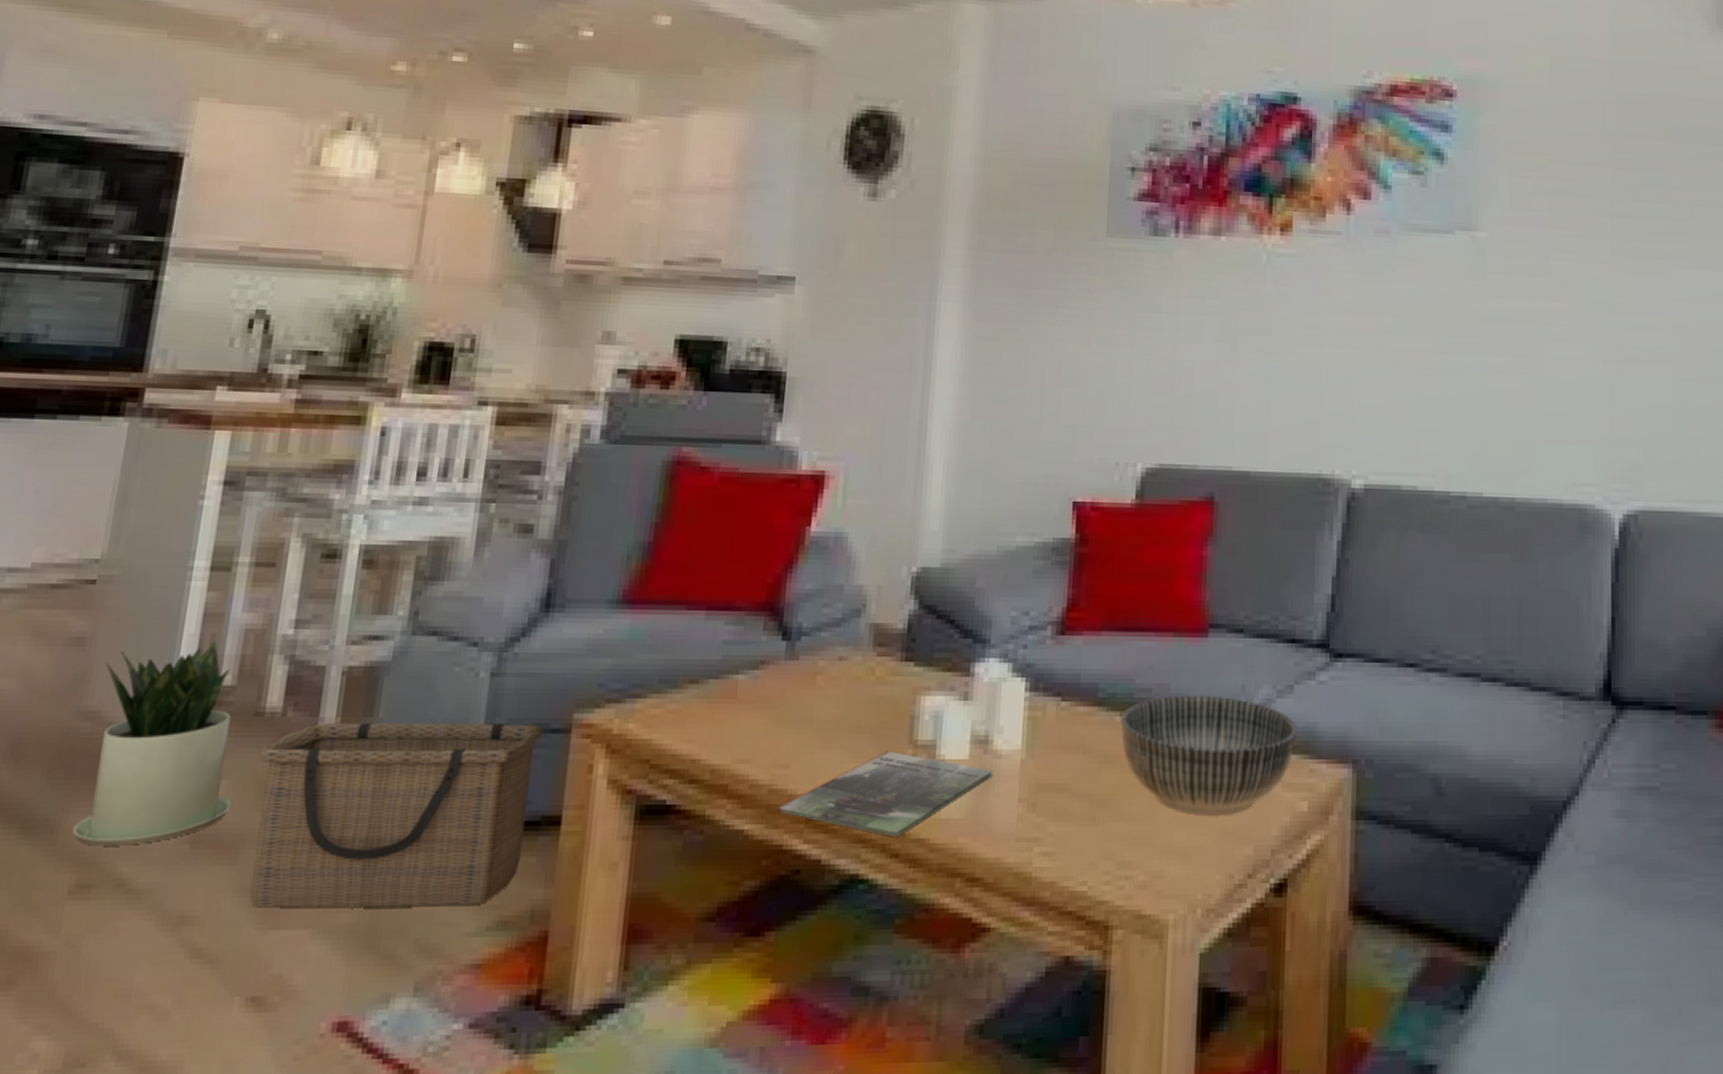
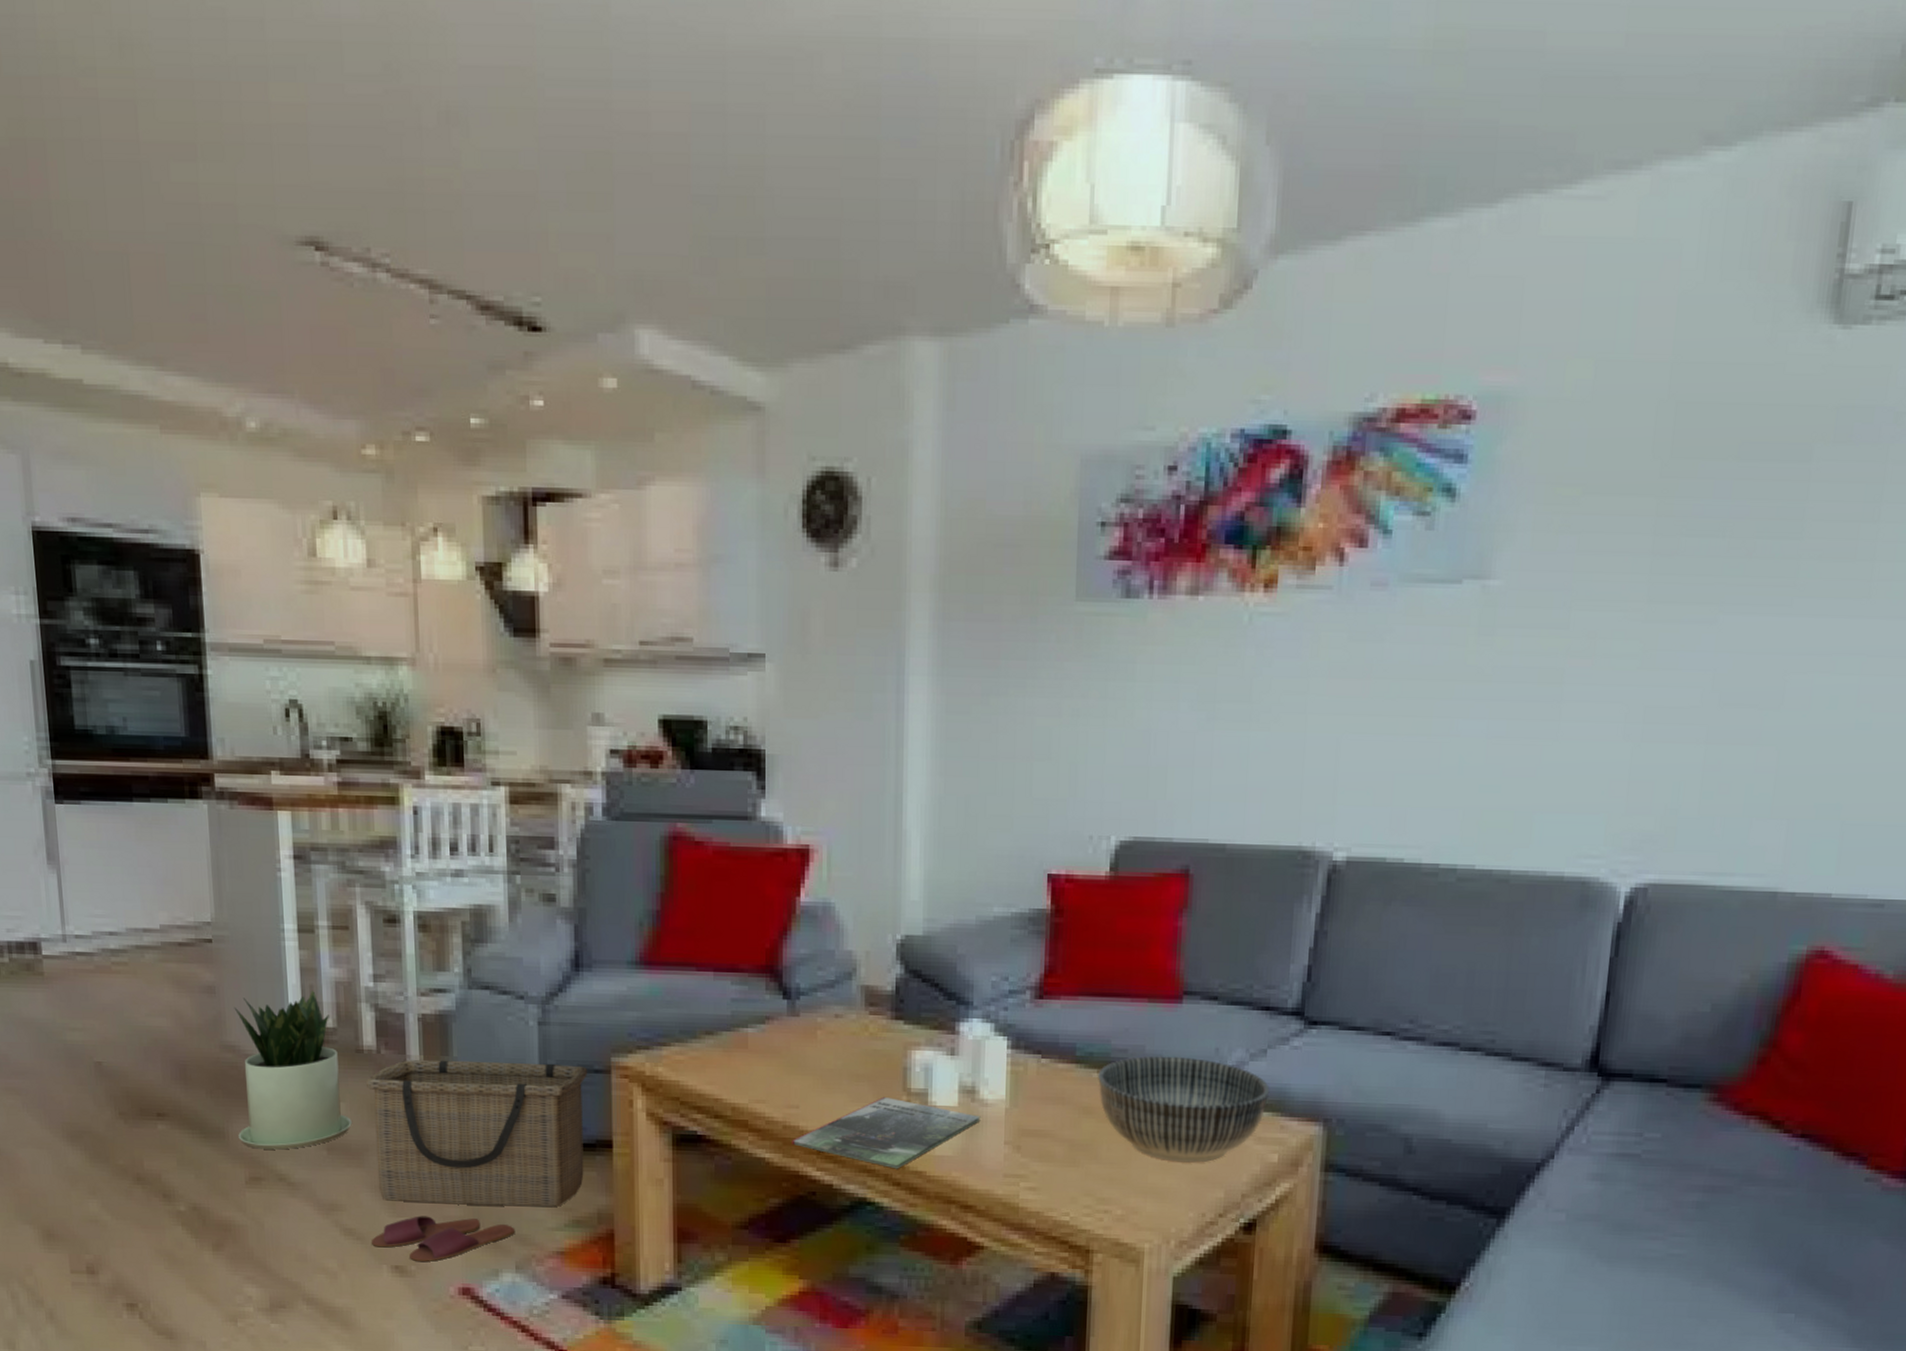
slippers: none [226,925,422,989] -> present [372,1216,516,1262]

